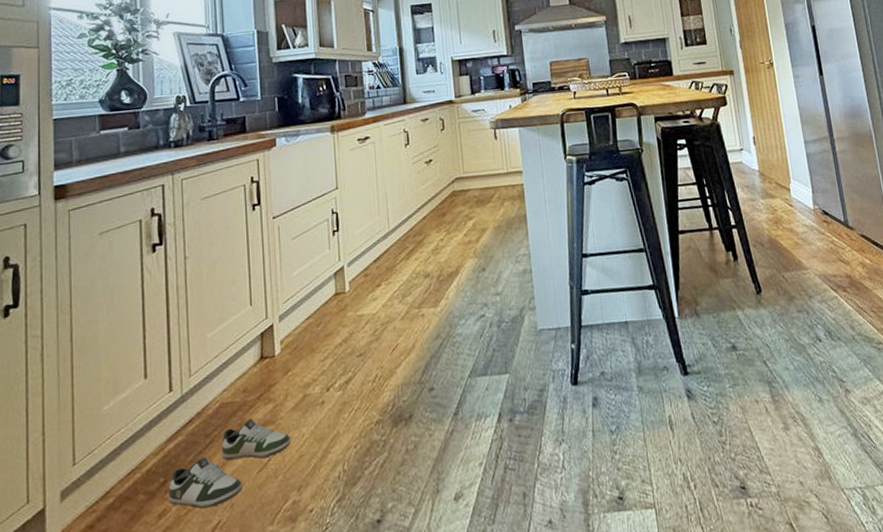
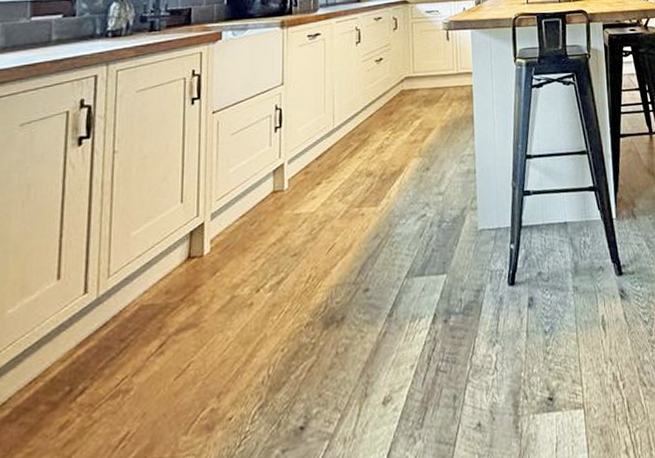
shoe: present [168,418,291,509] -> none [72,321,213,419]

